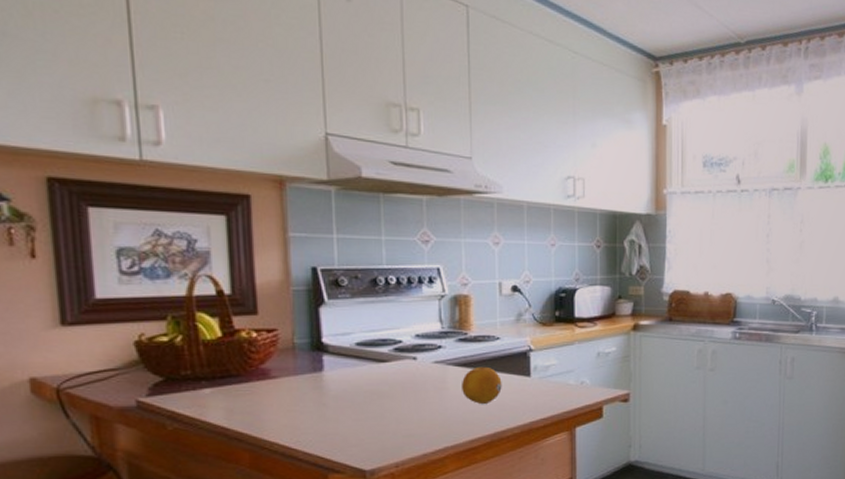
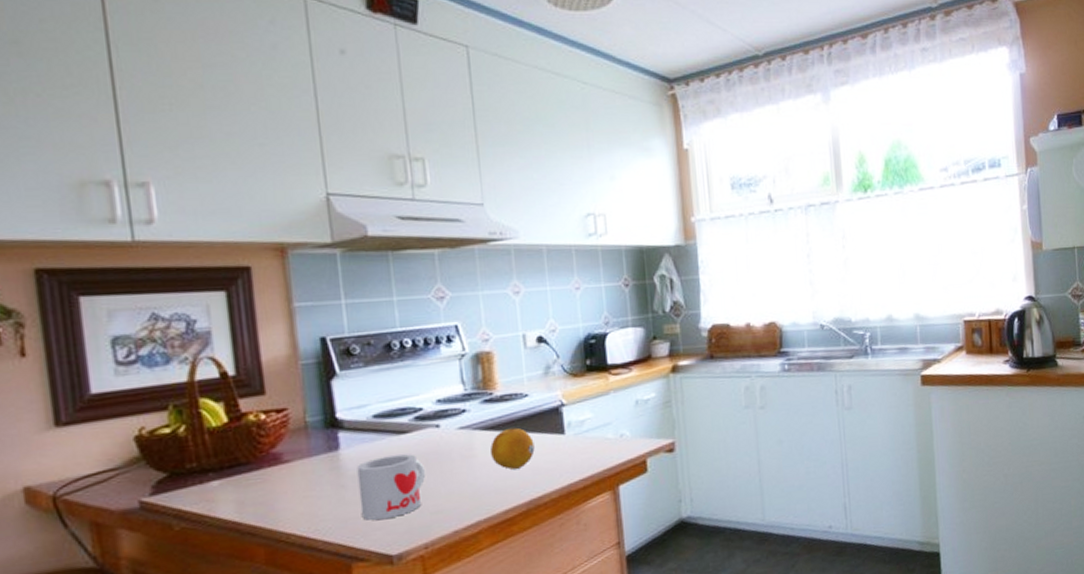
mug: none [338,381,401,438] -> present [357,454,426,521]

